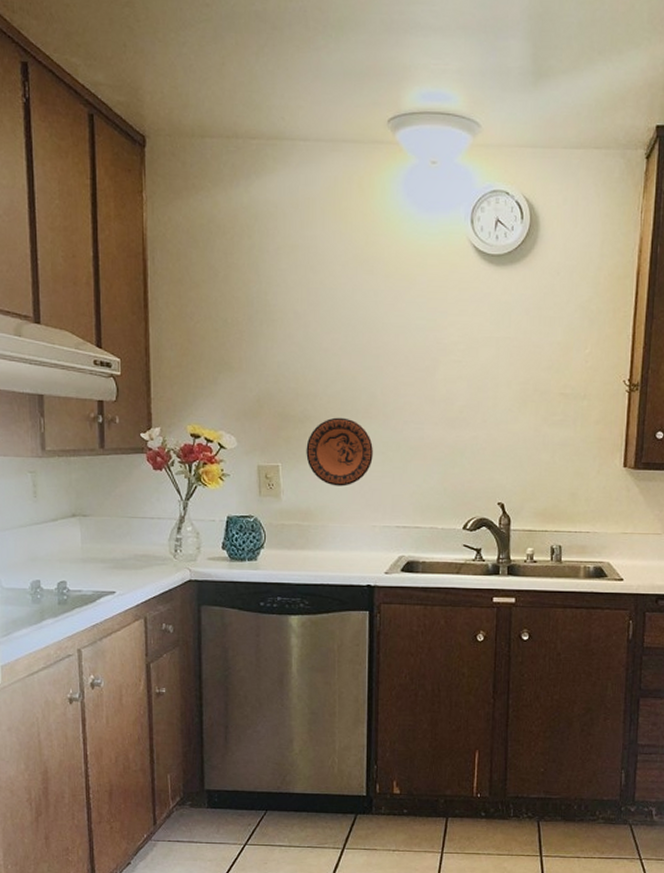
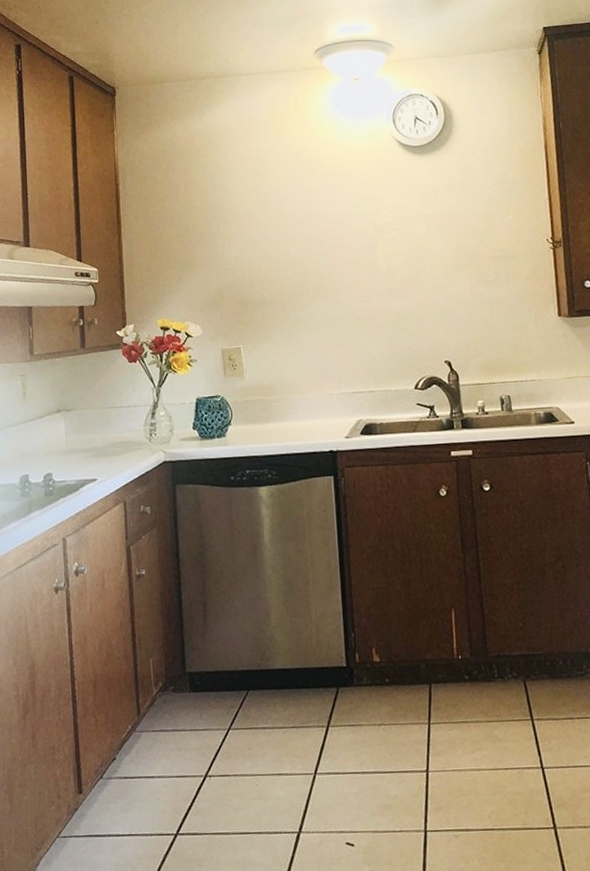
decorative plate: present [306,417,373,487] -> none [264,298,325,361]

